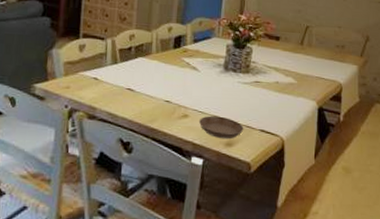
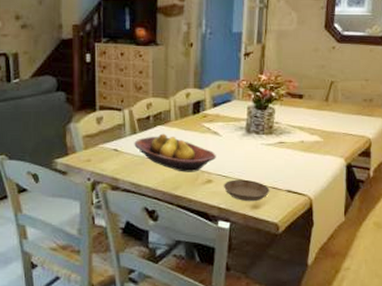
fruit bowl: none [114,65,194,106] -> present [134,133,216,172]

